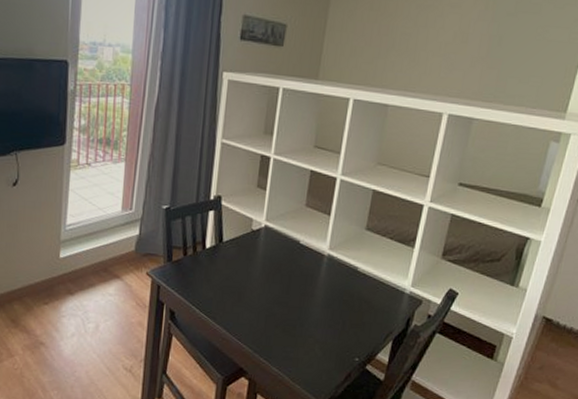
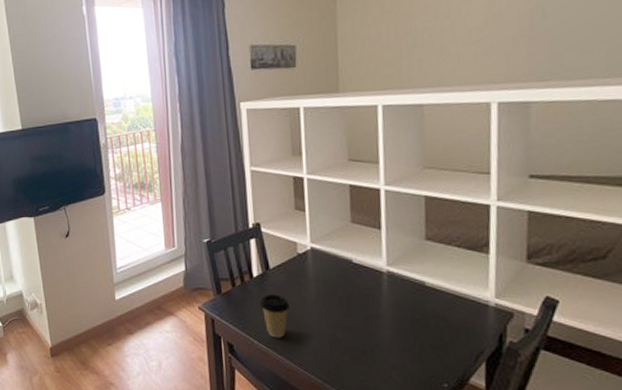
coffee cup: none [208,266,236,309] -> present [260,294,290,338]

